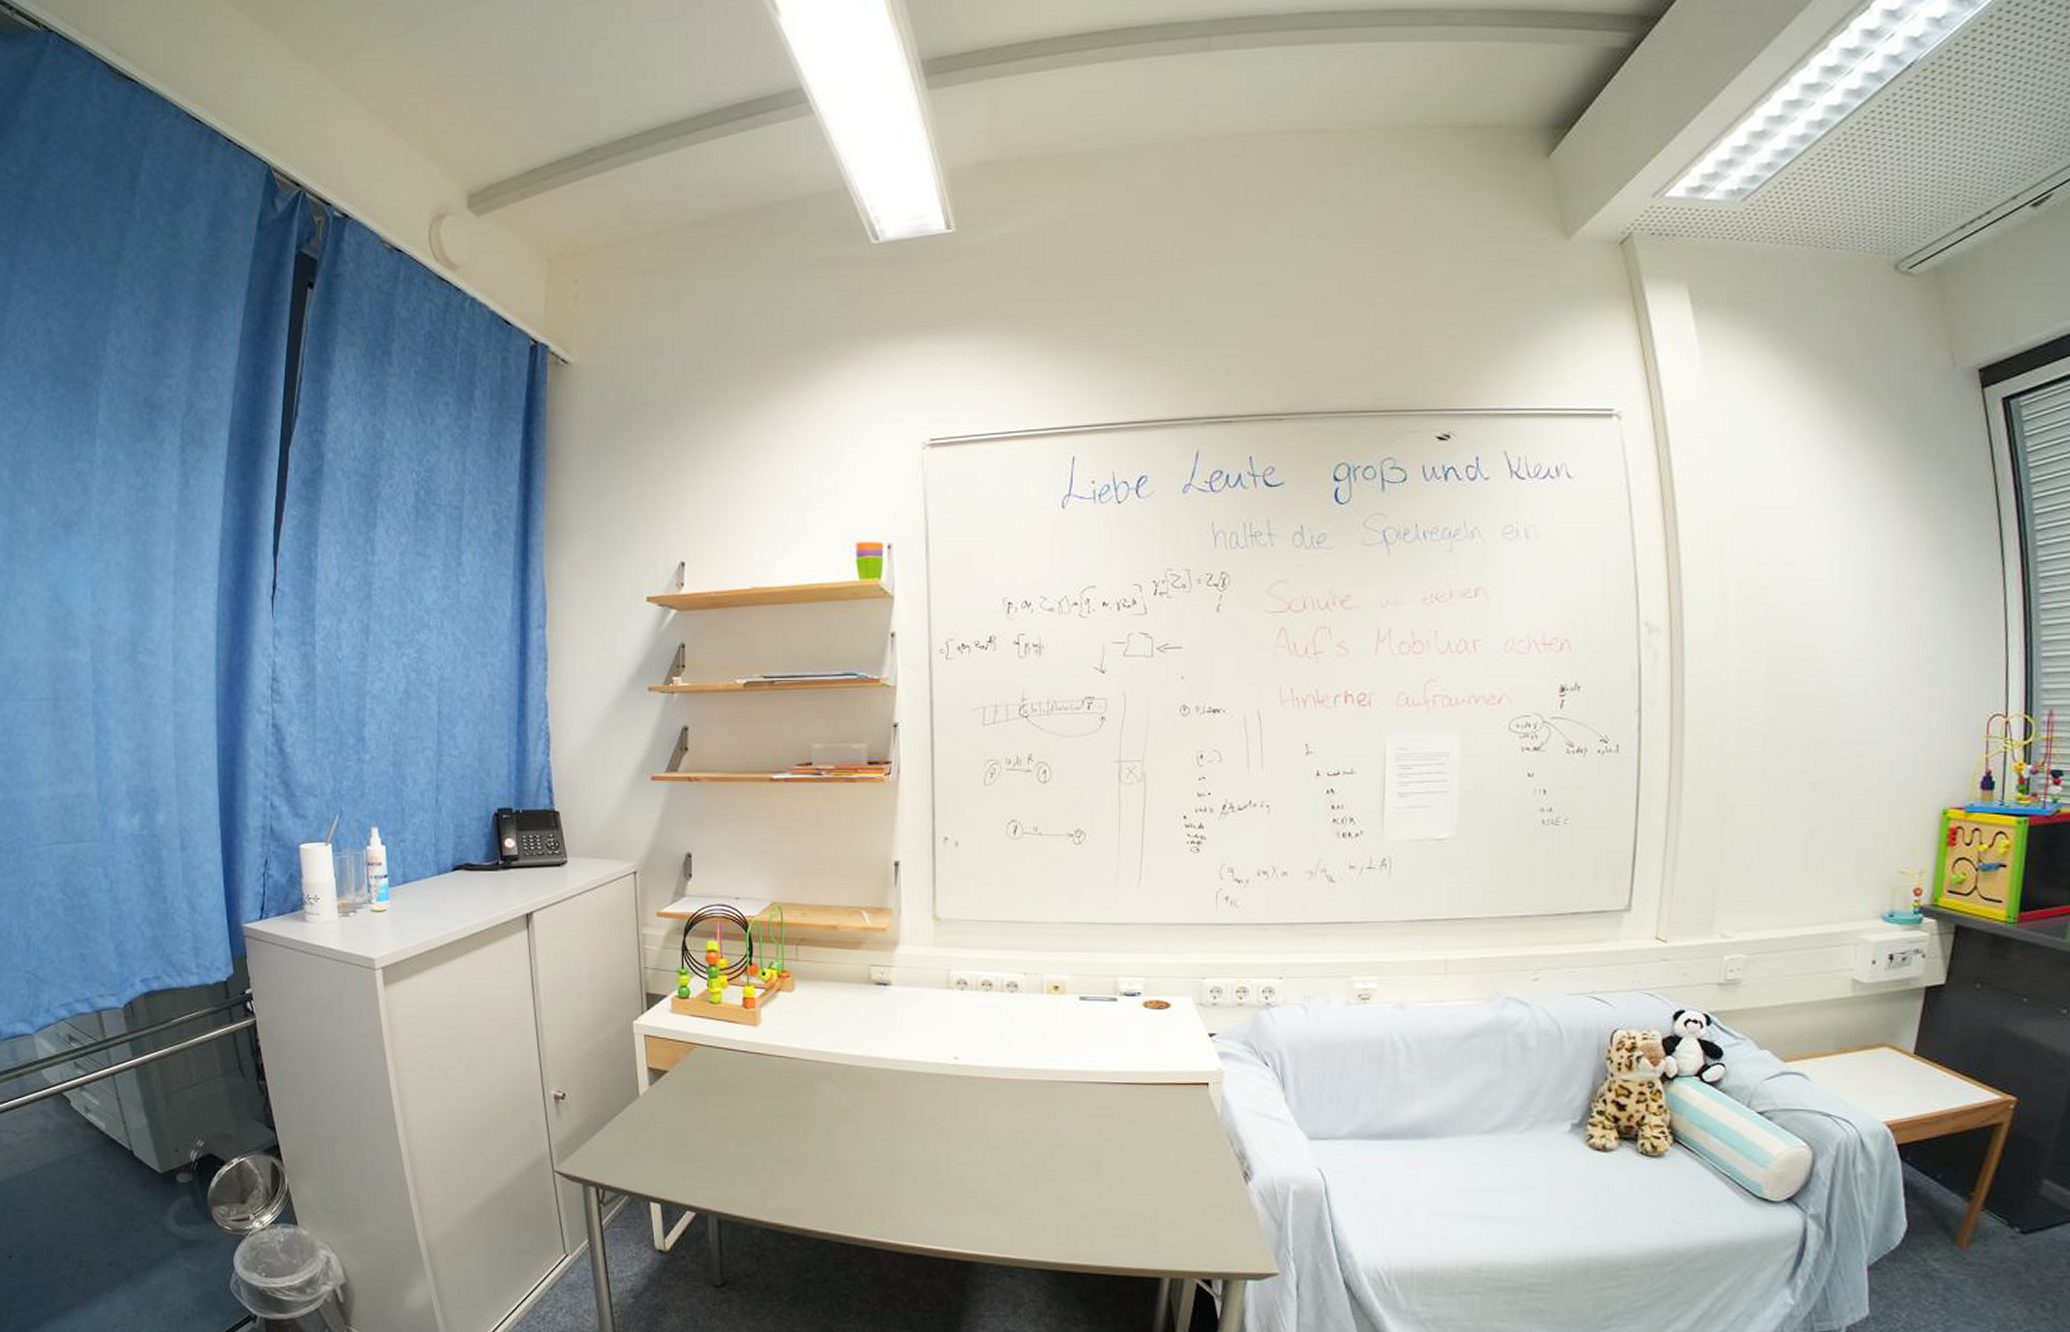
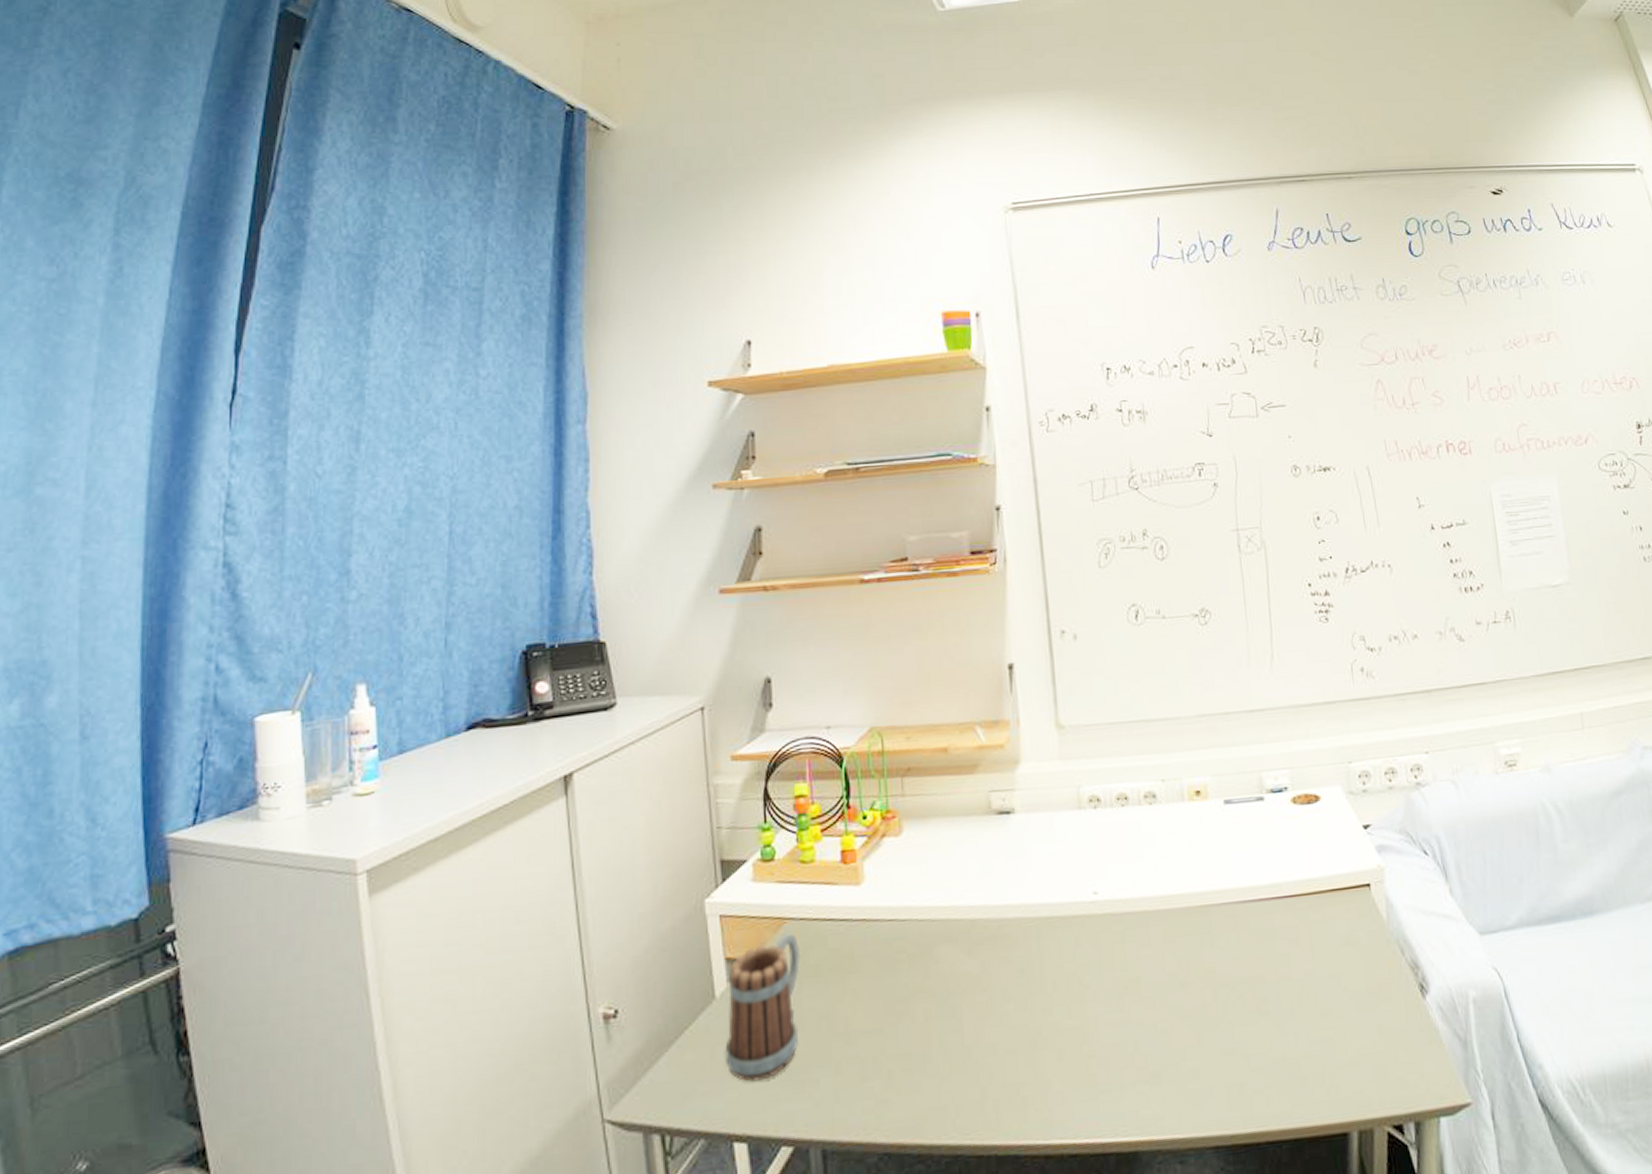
mug: none [646,1056,707,1161] -> present [725,933,801,1082]

